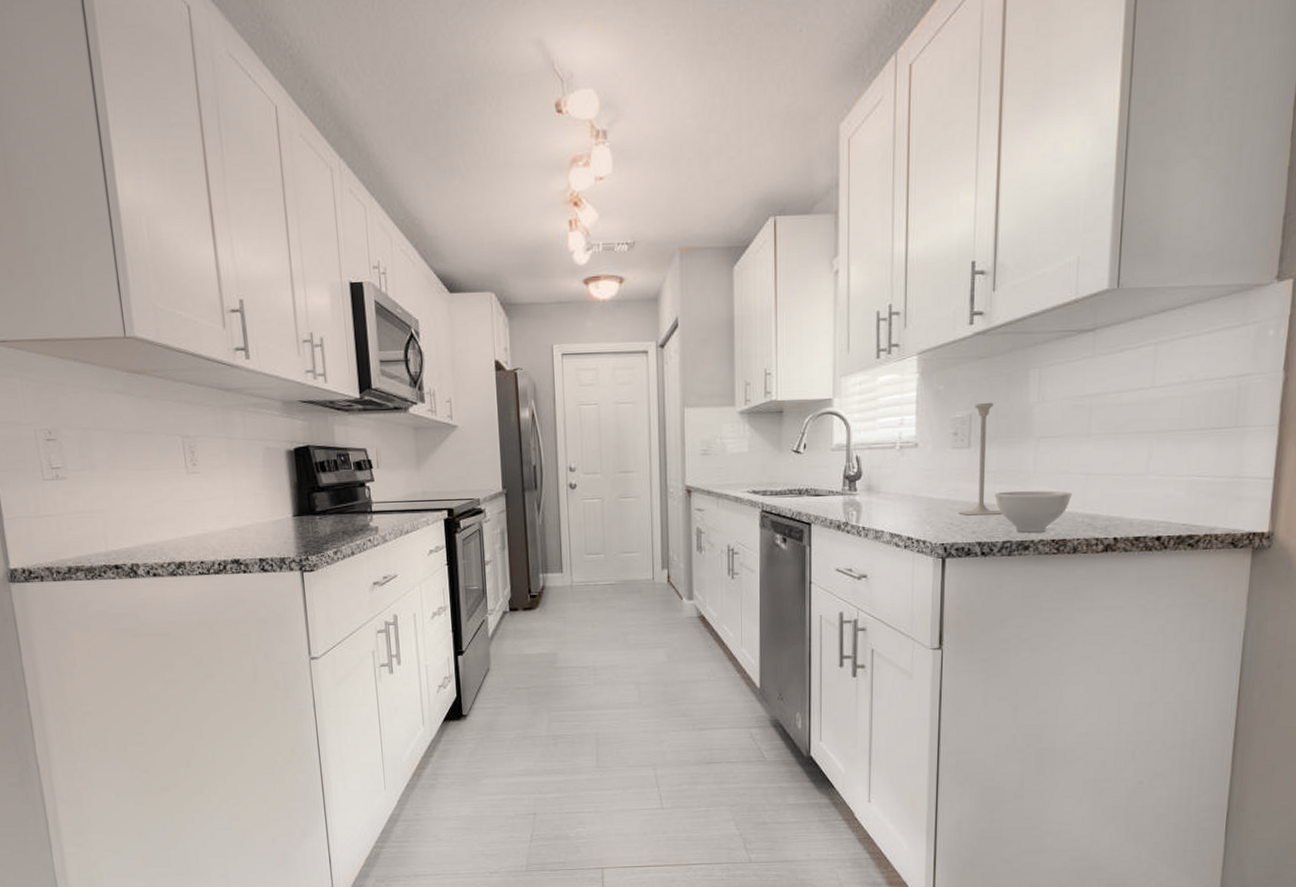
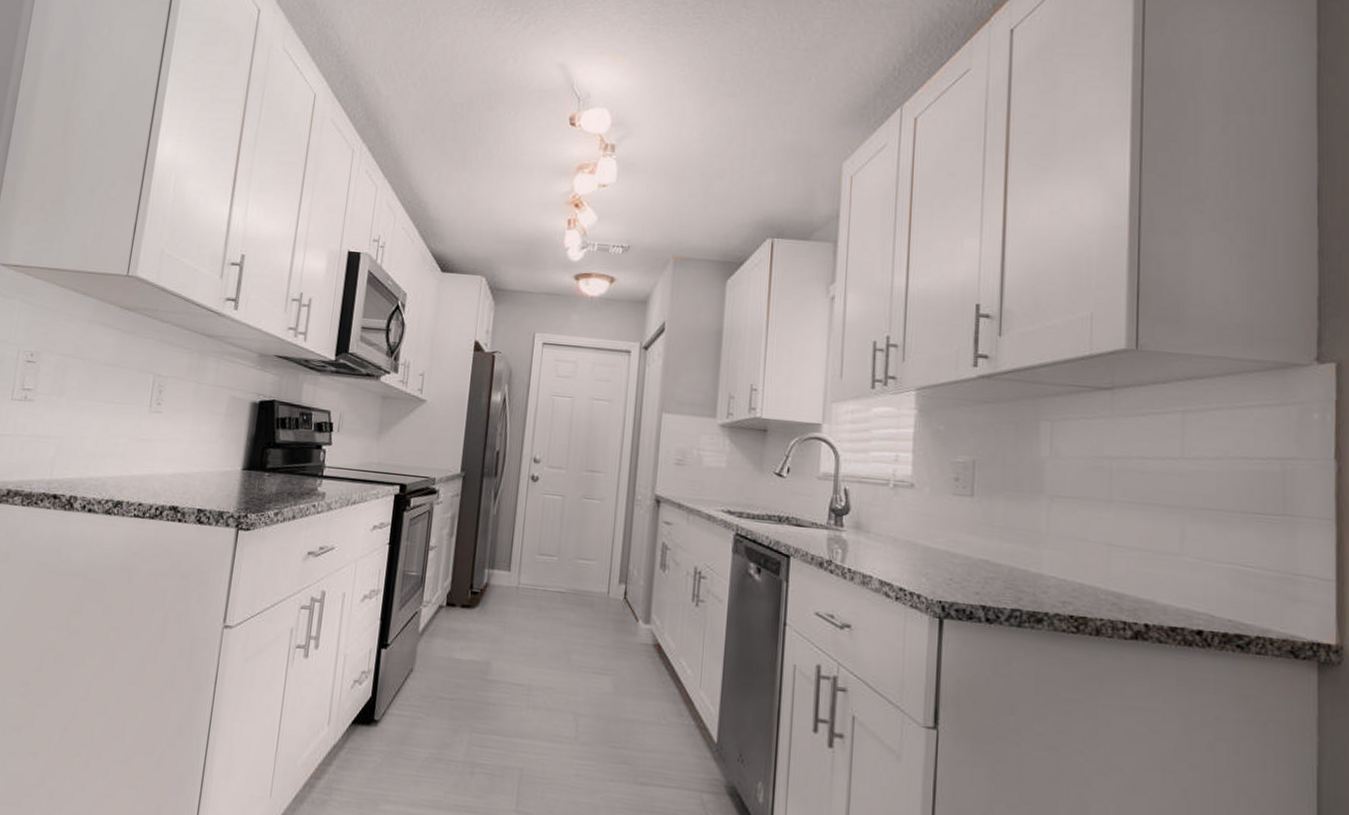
candlestick: present [958,402,1003,516] -> none [959,449,1011,578]
bowl: present [994,490,1073,533] -> none [1001,551,1093,605]

